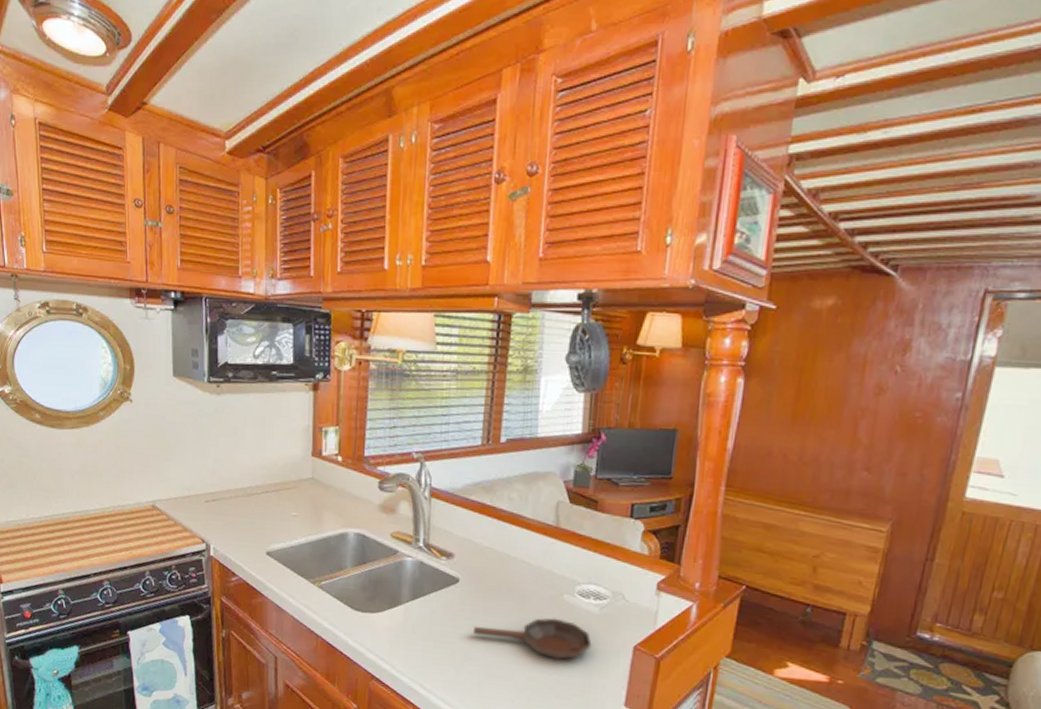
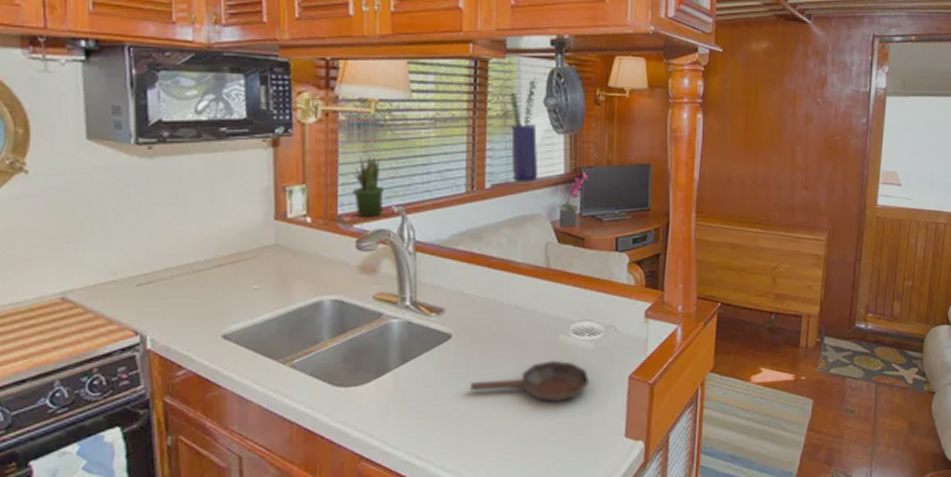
planter: none [378,404,406,461] -> present [353,156,384,218]
vase: none [528,333,561,440] -> present [508,77,539,182]

